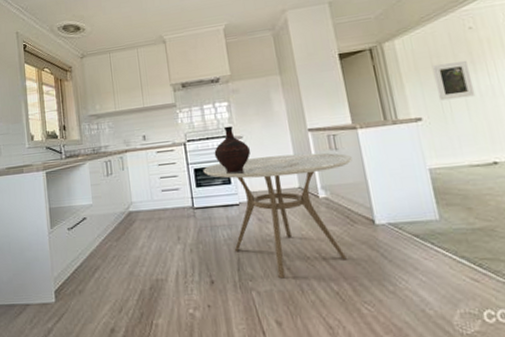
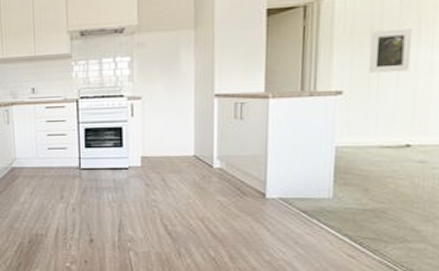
dining table: present [203,153,352,279] -> none [94,120,256,242]
ceramic jug: present [214,126,251,173] -> none [108,84,149,136]

